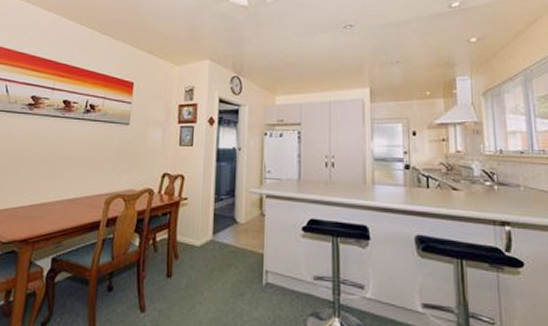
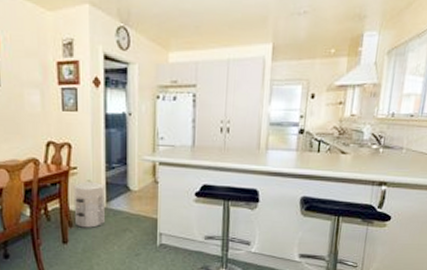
waste bin: none [181,211,212,261] -> present [73,180,105,228]

